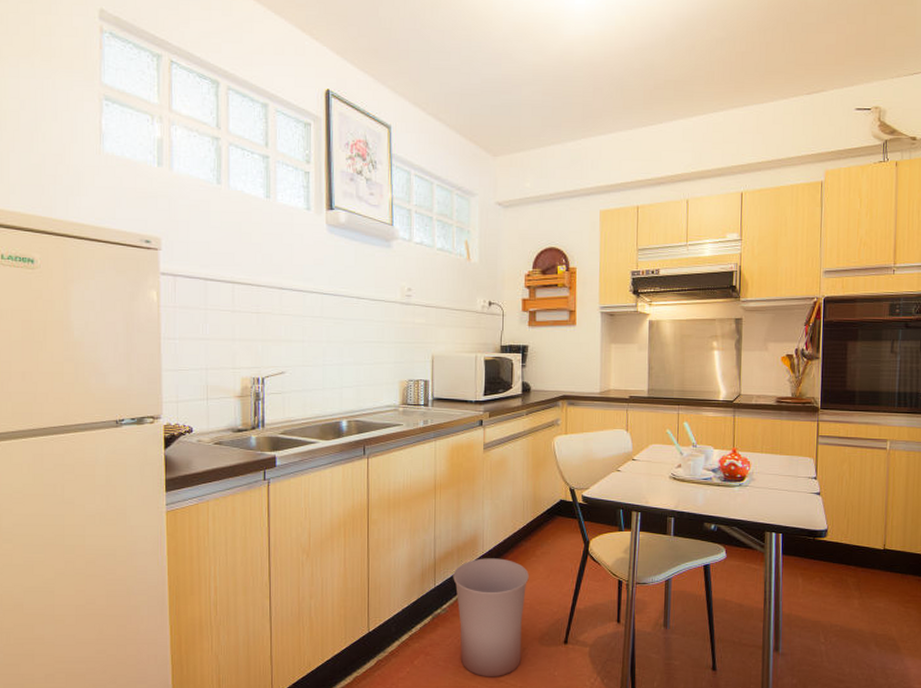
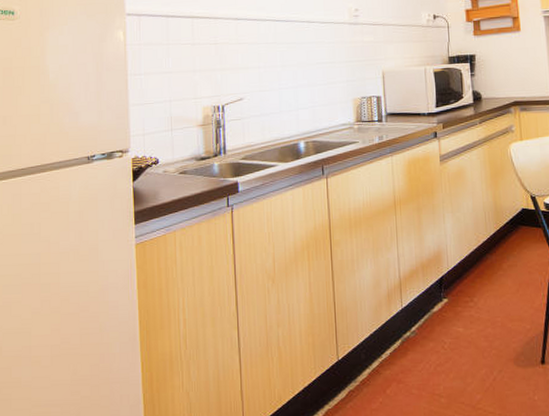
waste bin: present [453,558,529,677] -> none [419,274,498,405]

